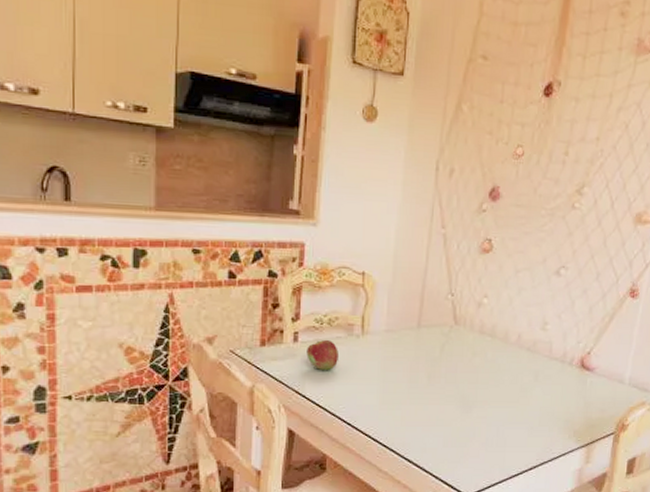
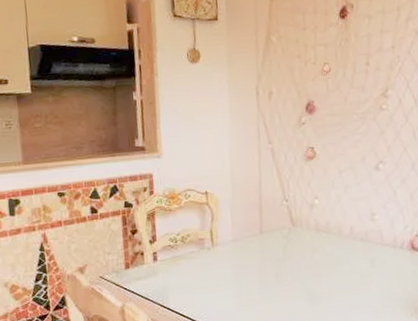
fruit: present [306,340,338,371] -> none [166,256,195,284]

